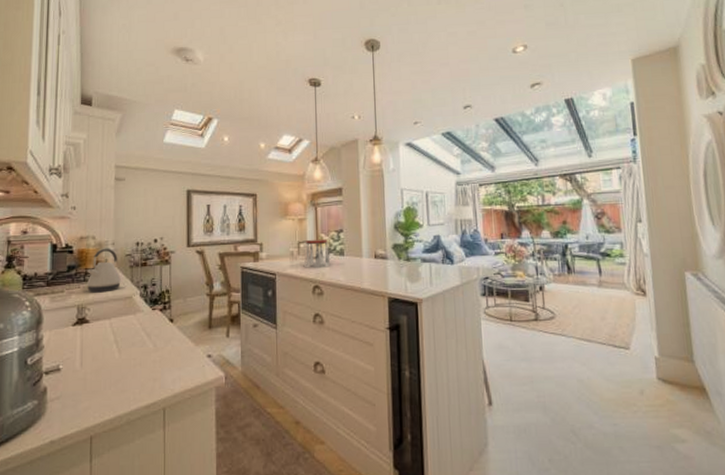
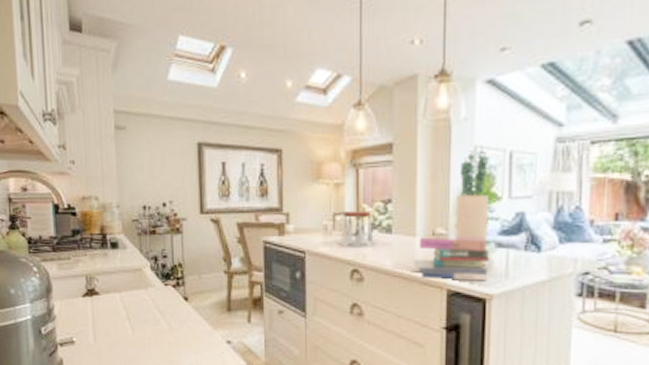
kettle: present [86,248,122,293] -> none [92,211,130,262]
books: none [361,254,418,290] -> present [413,234,489,282]
vase: none [390,188,416,277] -> present [454,145,490,266]

